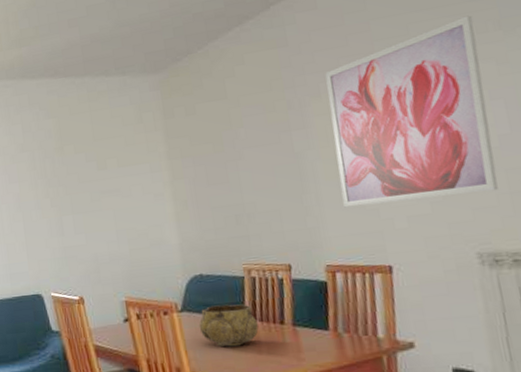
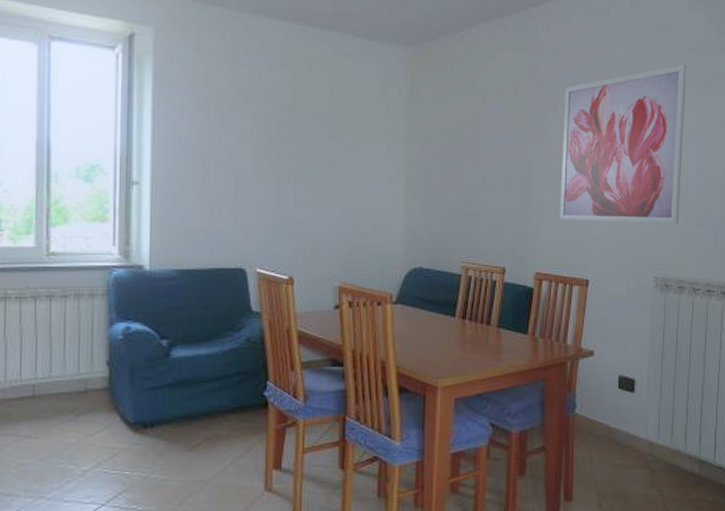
decorative bowl: present [199,304,259,347] -> none [410,300,466,343]

